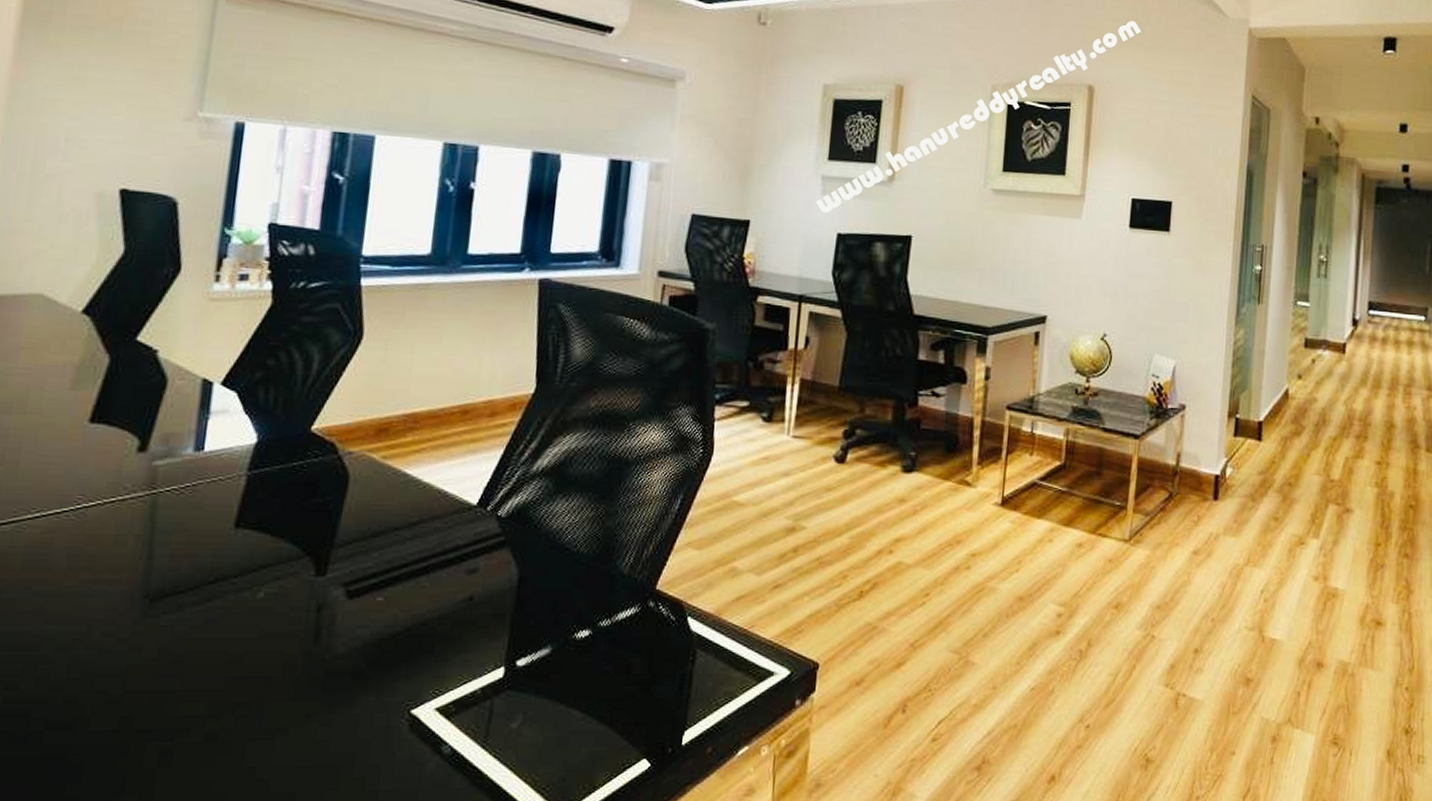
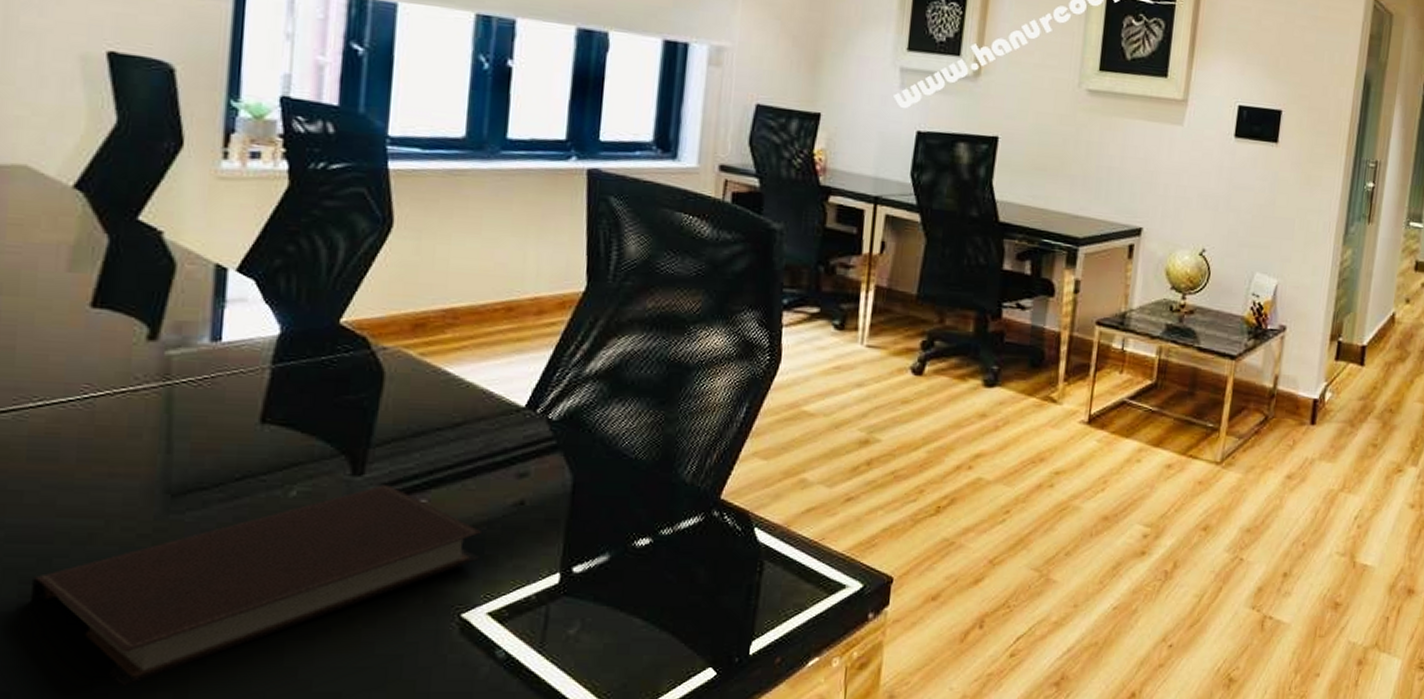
notebook: none [13,584,434,790] -> present [29,485,483,685]

